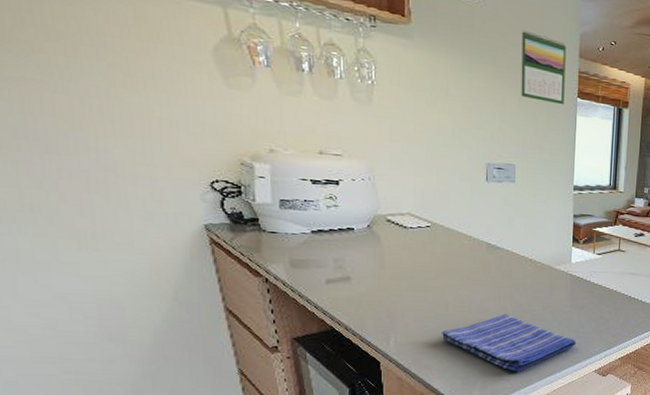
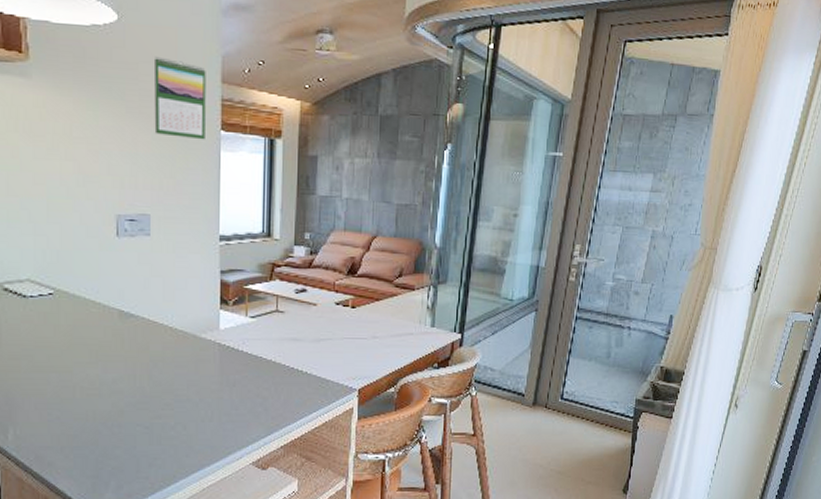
dish towel: present [442,314,577,372] -> none [68,395,229,468]

